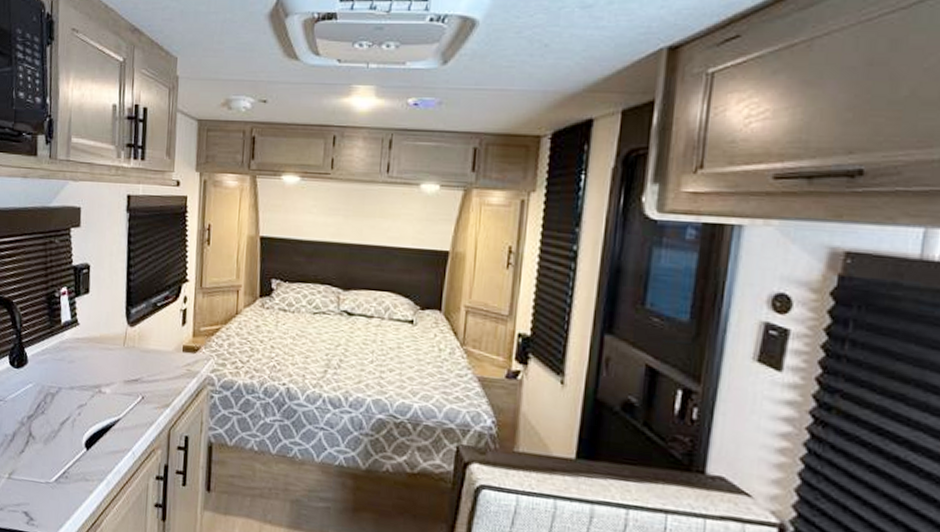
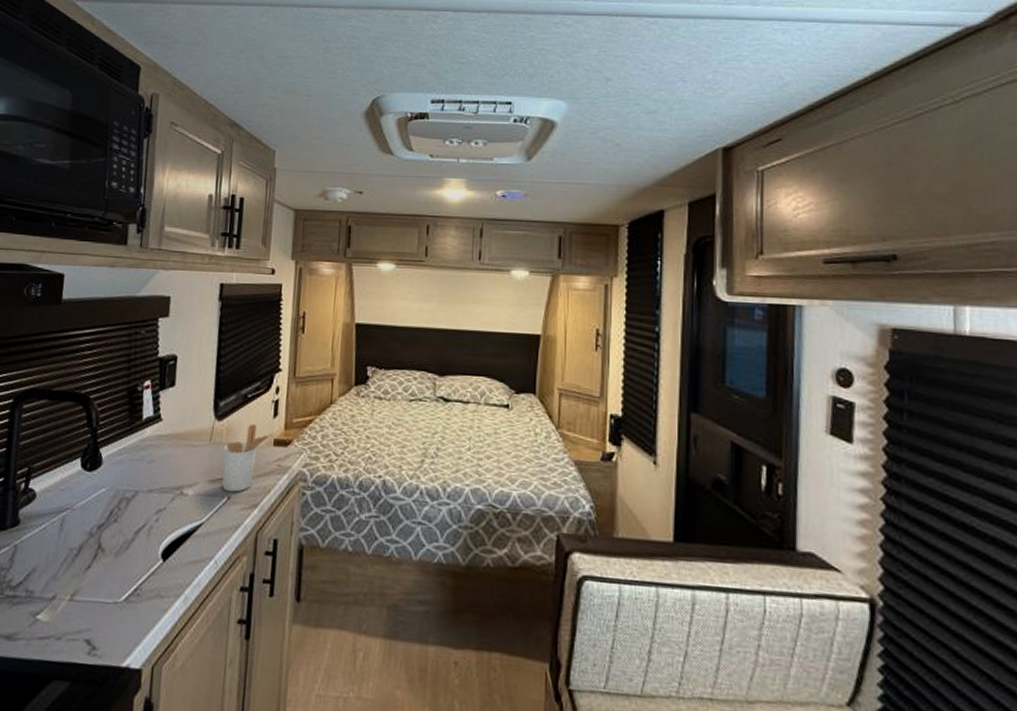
utensil holder: none [136,330,182,393] -> present [222,423,273,493]

